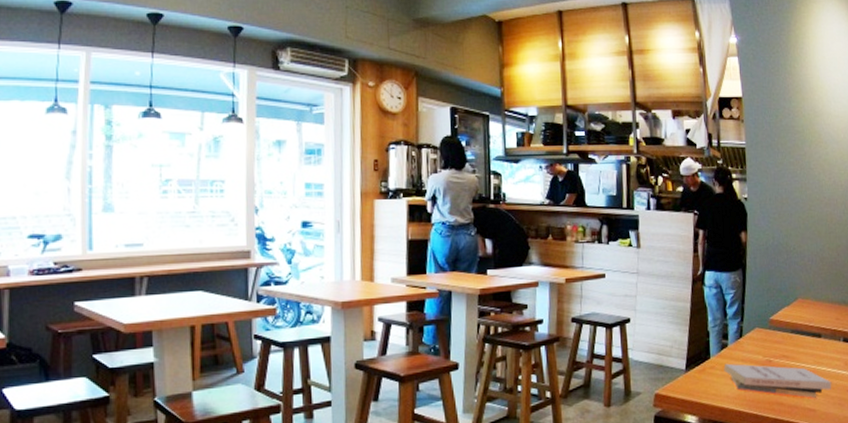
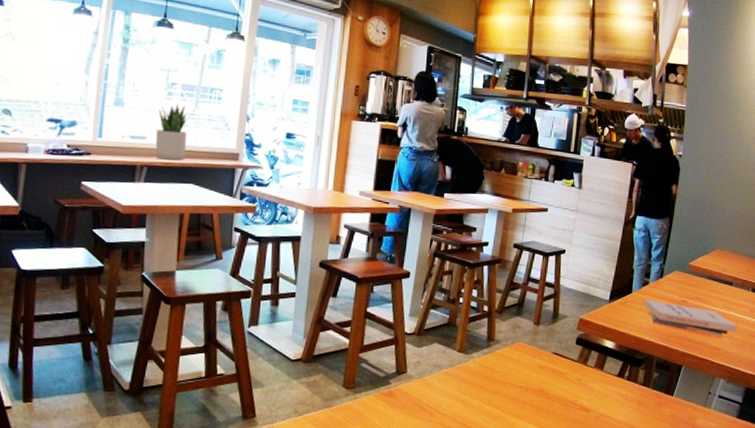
planter: none [153,201,190,267] -> present [155,103,189,161]

